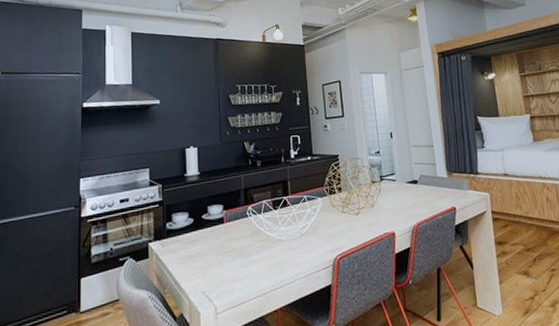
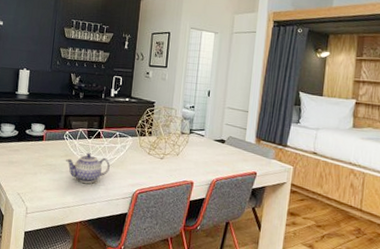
teapot: none [253,225,303,262] -> present [66,153,110,184]

